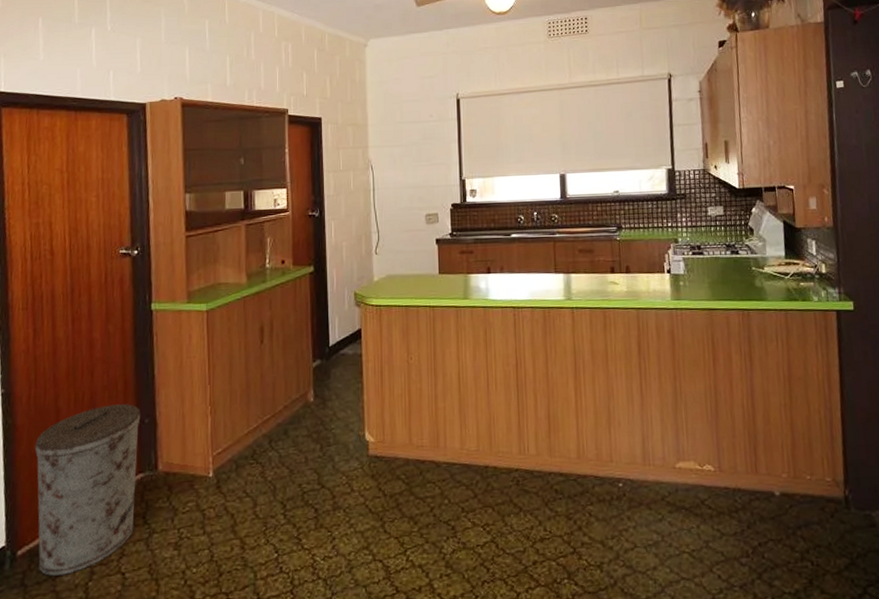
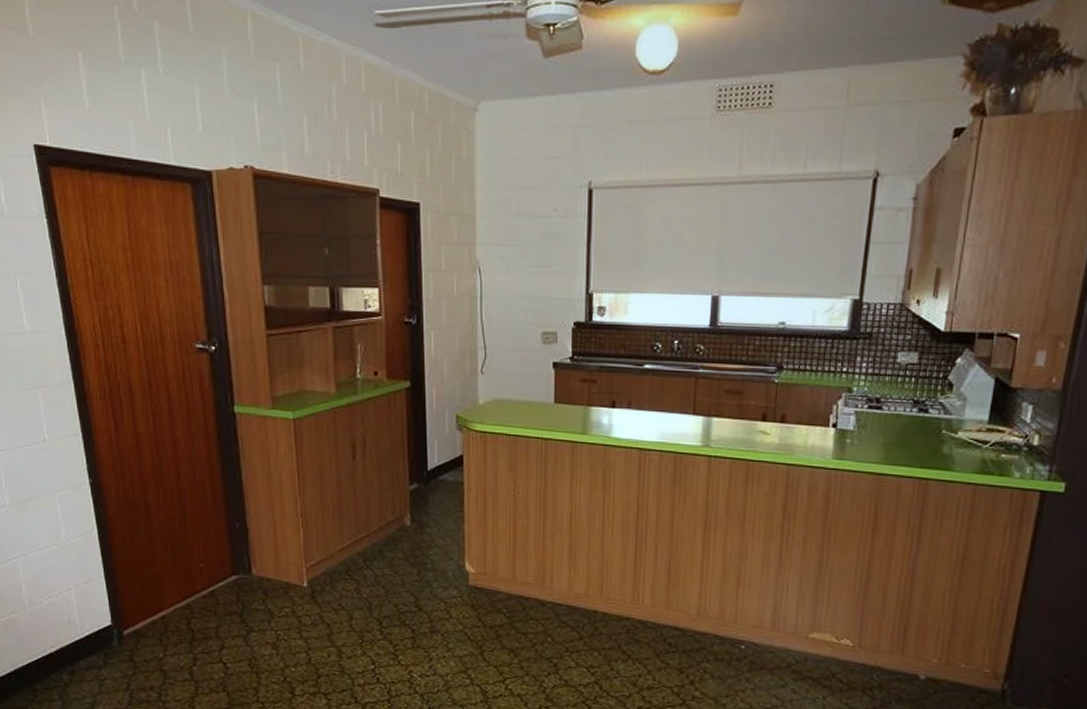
trash can: present [34,404,141,576] -> none [128,506,232,658]

